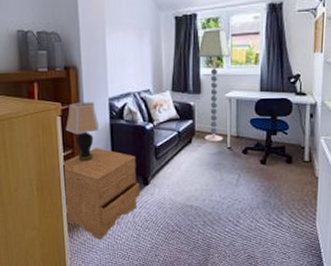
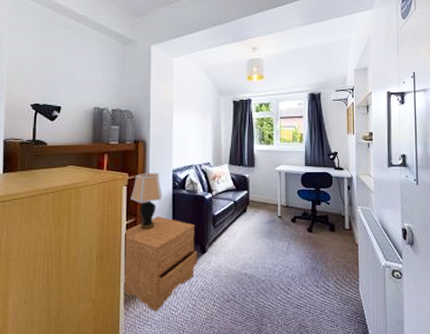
floor lamp: present [198,29,231,142] -> none [252,113,280,211]

